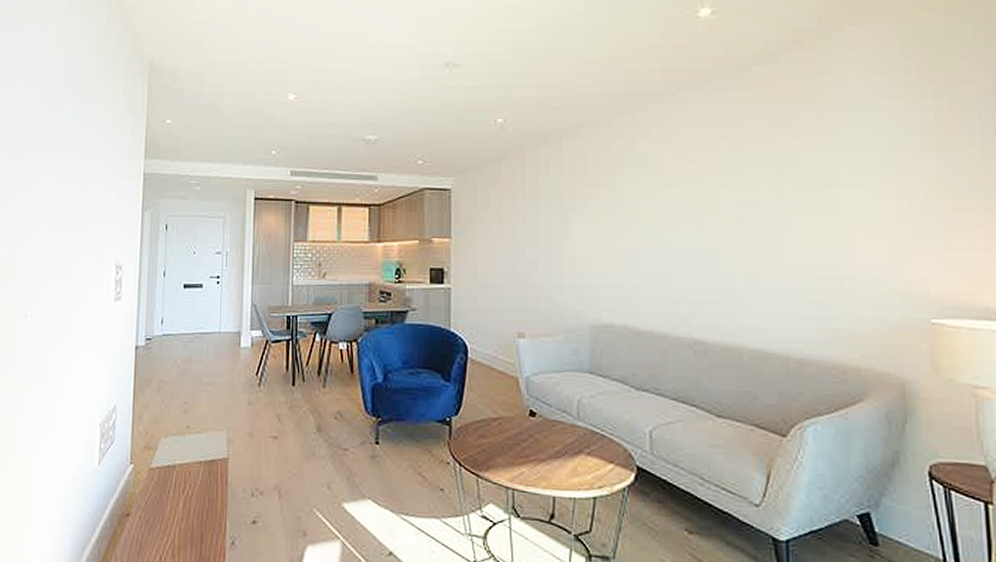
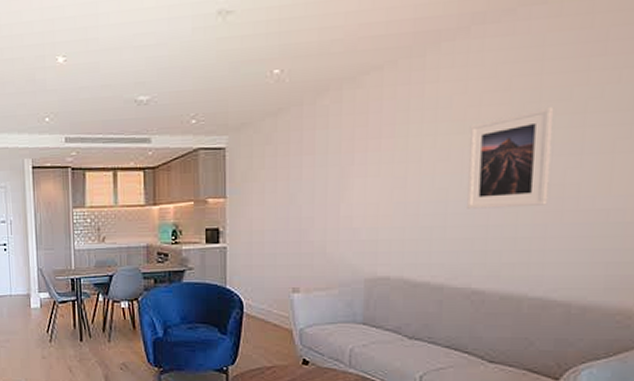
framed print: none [680,168,757,259] -> present [467,107,554,209]

